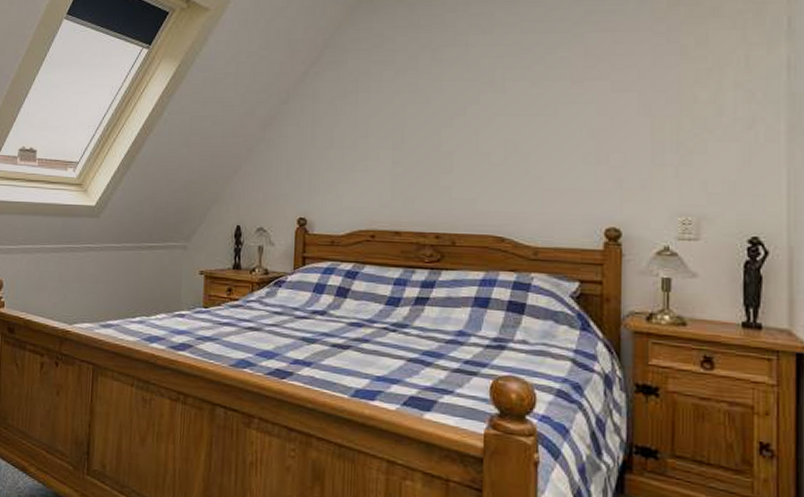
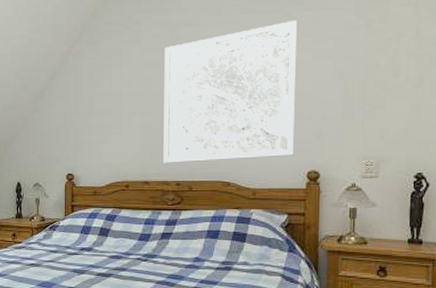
wall art: none [419,43,591,211] -> present [163,21,298,163]

